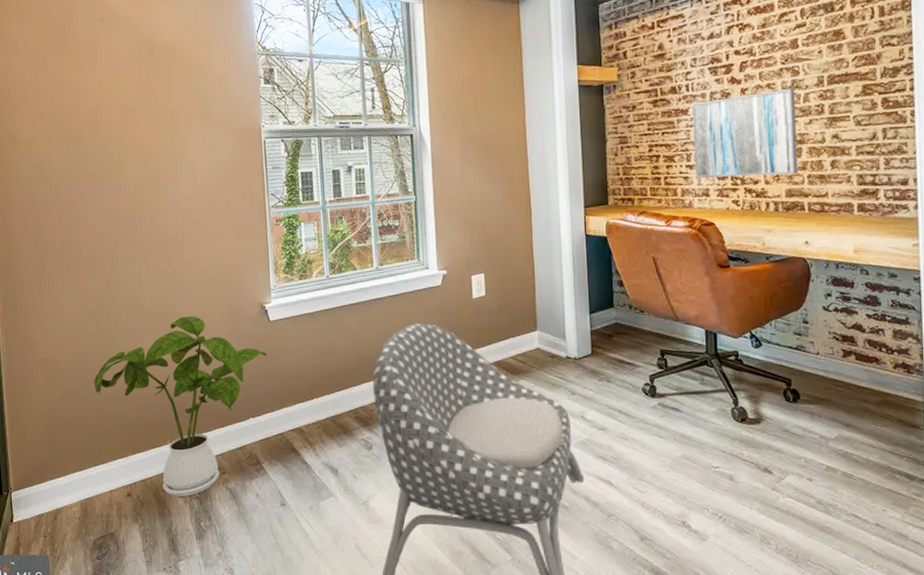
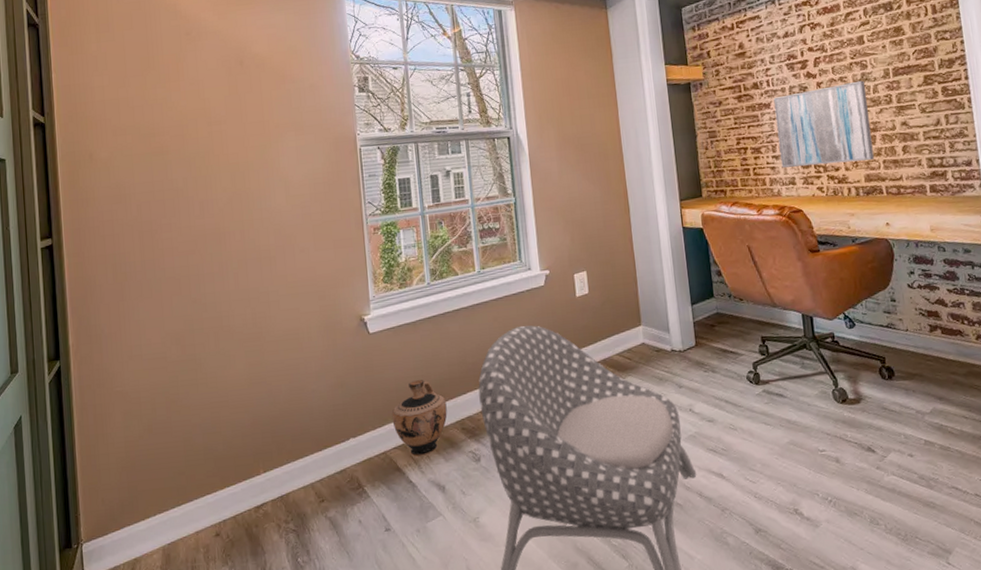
house plant: present [94,316,266,497] -> none [178,333,367,532]
ceramic jug: none [289,368,342,440] -> present [391,380,447,457]

